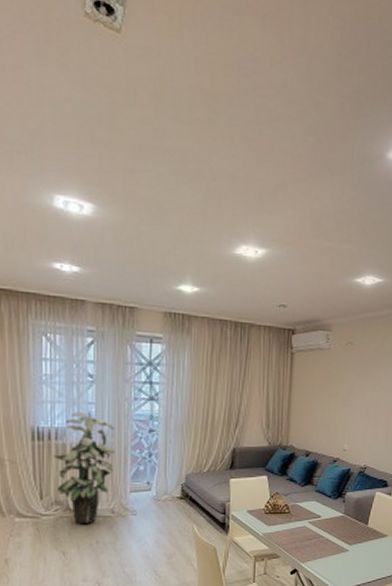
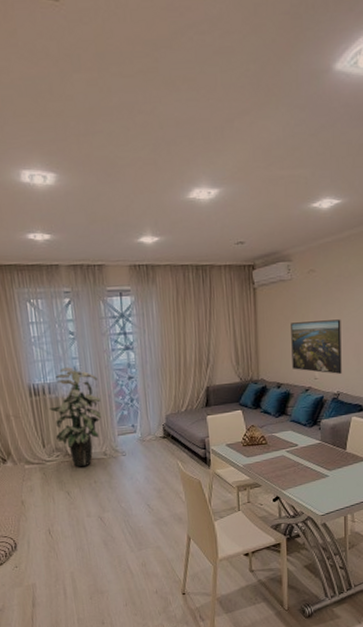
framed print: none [322,392,374,448] -> present [291,319,342,374]

